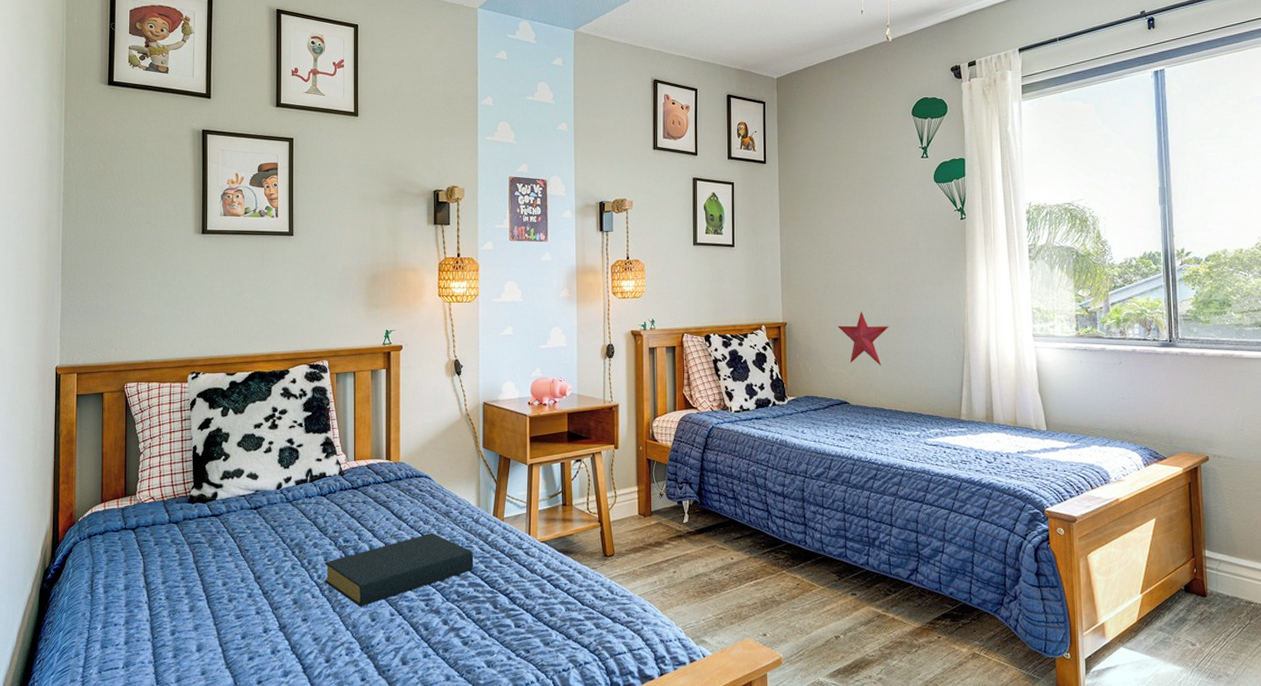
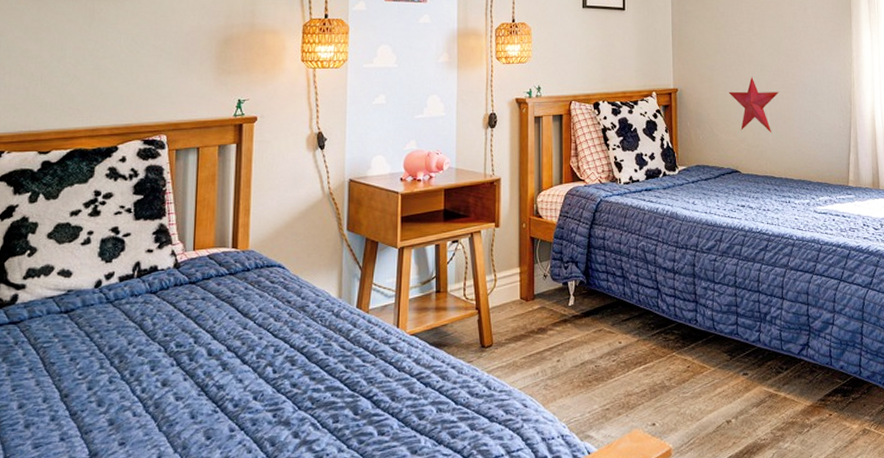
hardback book: present [324,532,474,606] -> none [149,330,333,423]

